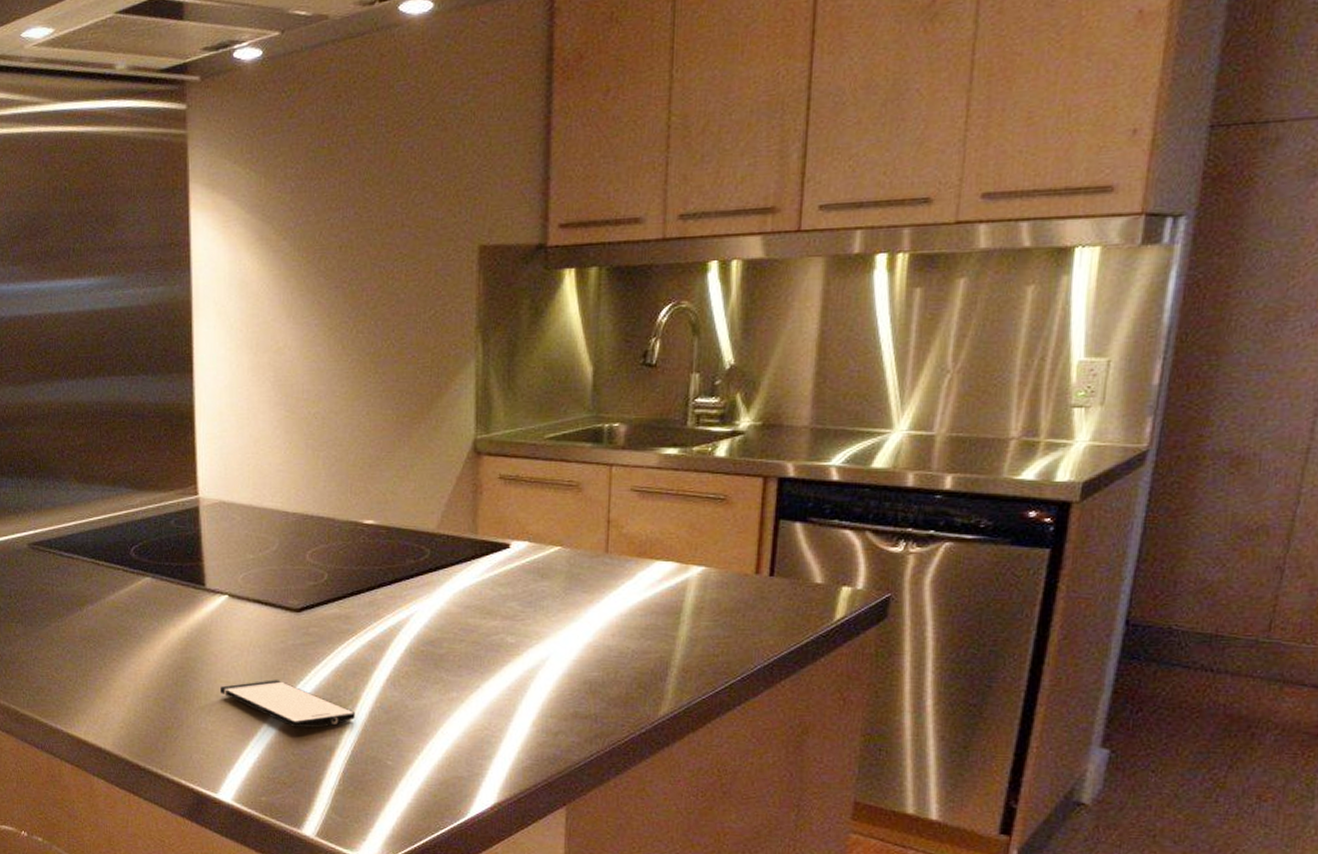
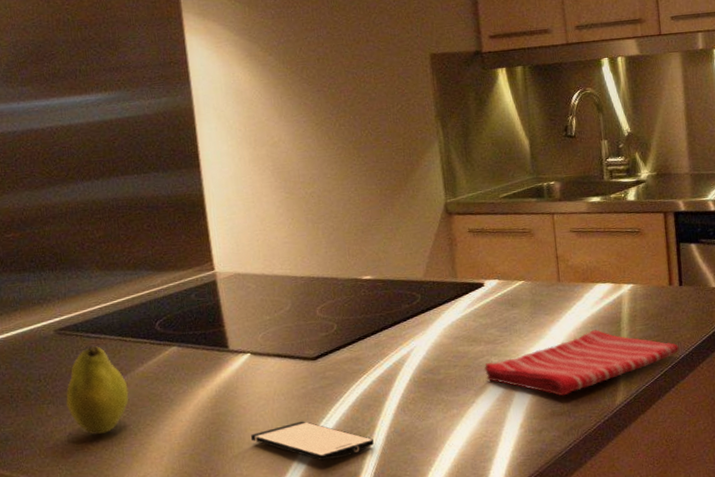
fruit: none [35,565,97,663] -> present [66,345,129,435]
dish towel: none [496,619,756,696] -> present [484,329,680,396]

